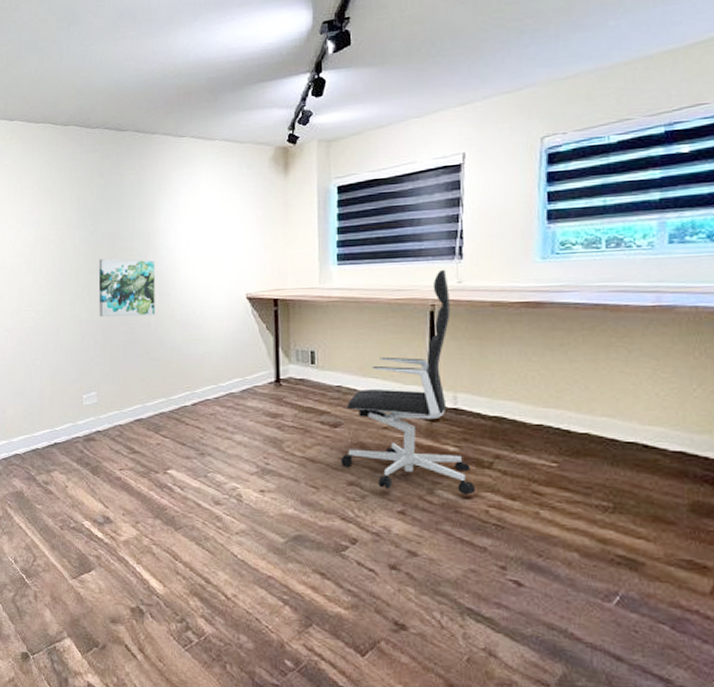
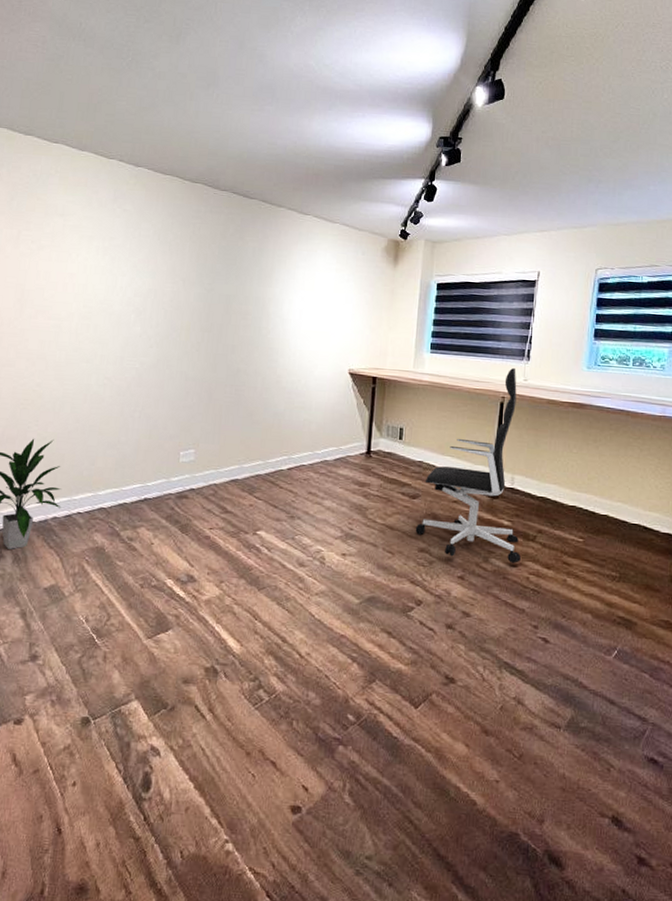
wall art: present [98,258,156,318] -> none [206,318,267,381]

